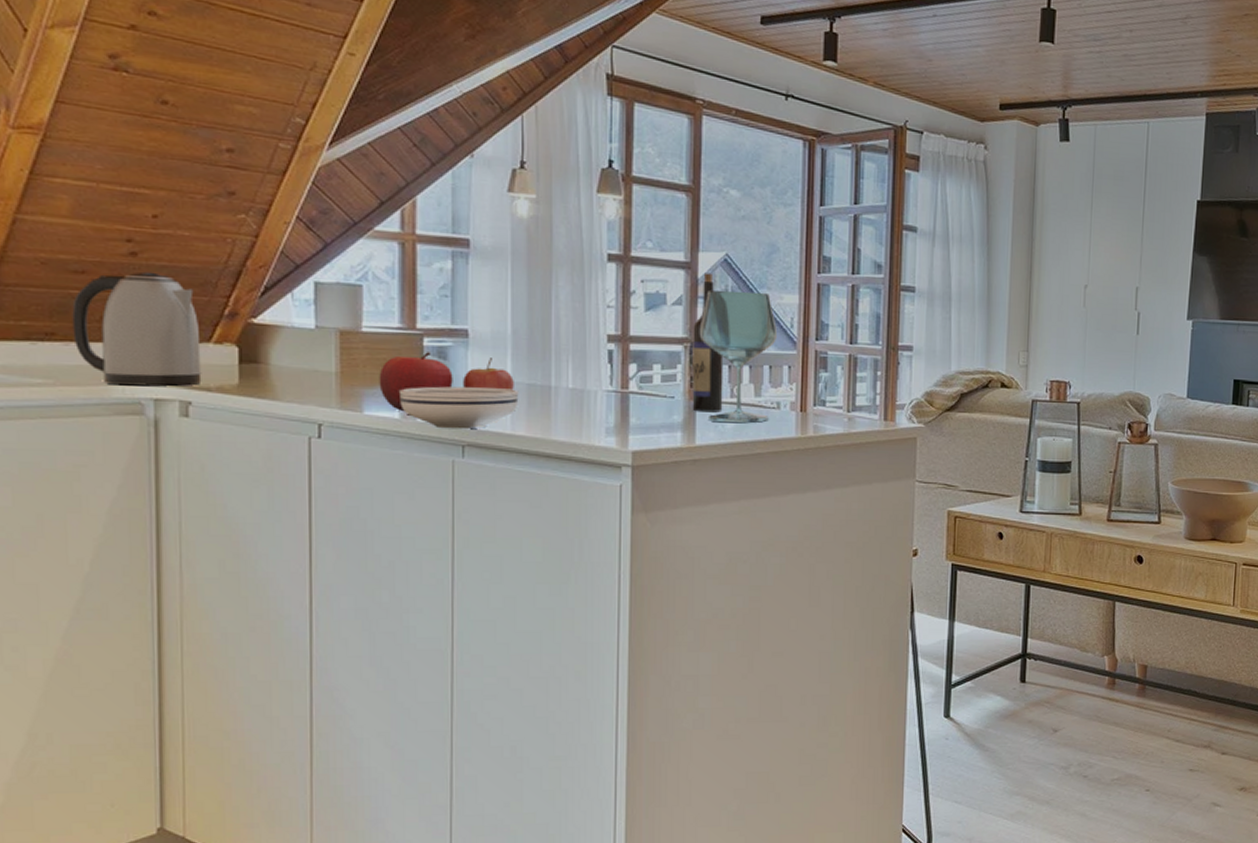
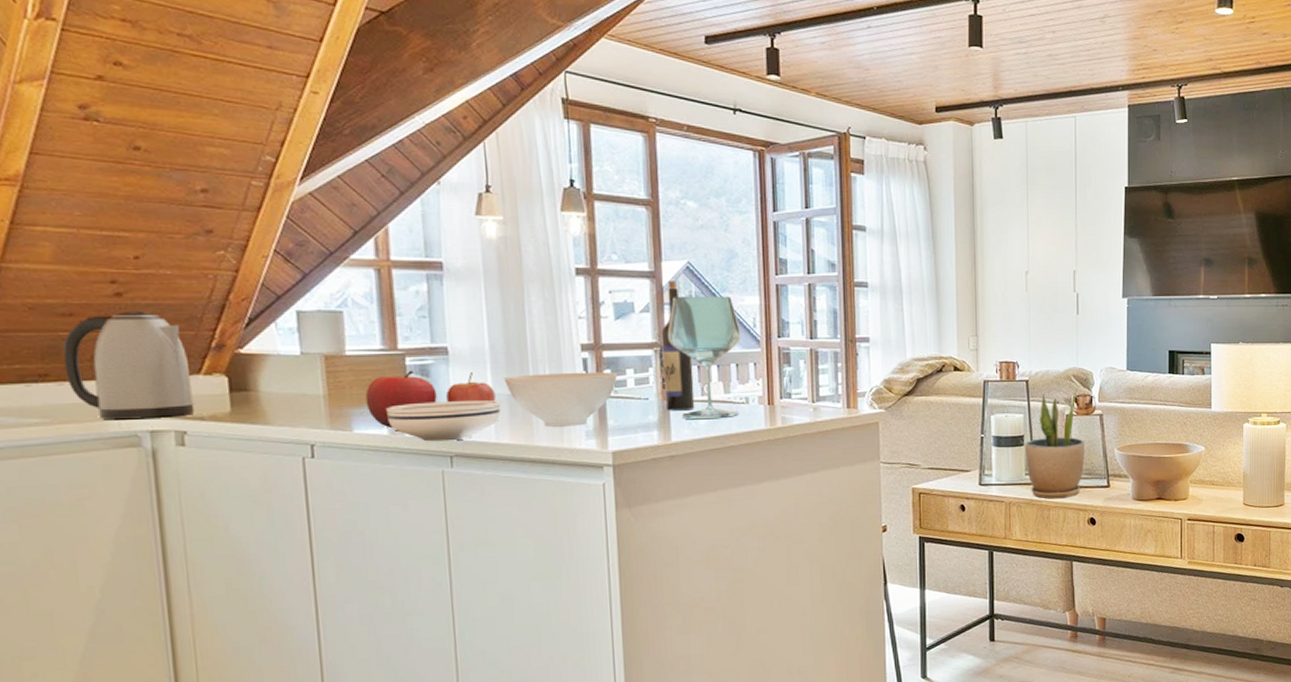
bowl: none [524,363,645,422] -> present [503,371,619,427]
potted plant: none [1071,411,1137,533] -> present [1024,385,1085,499]

